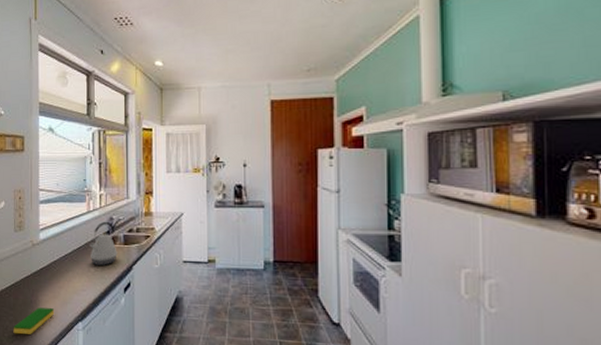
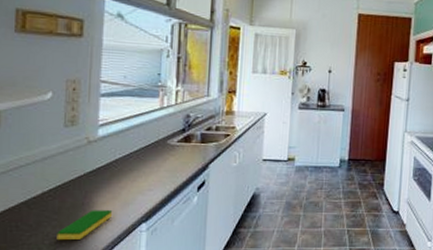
kettle: present [89,221,117,265] -> none [160,118,193,164]

